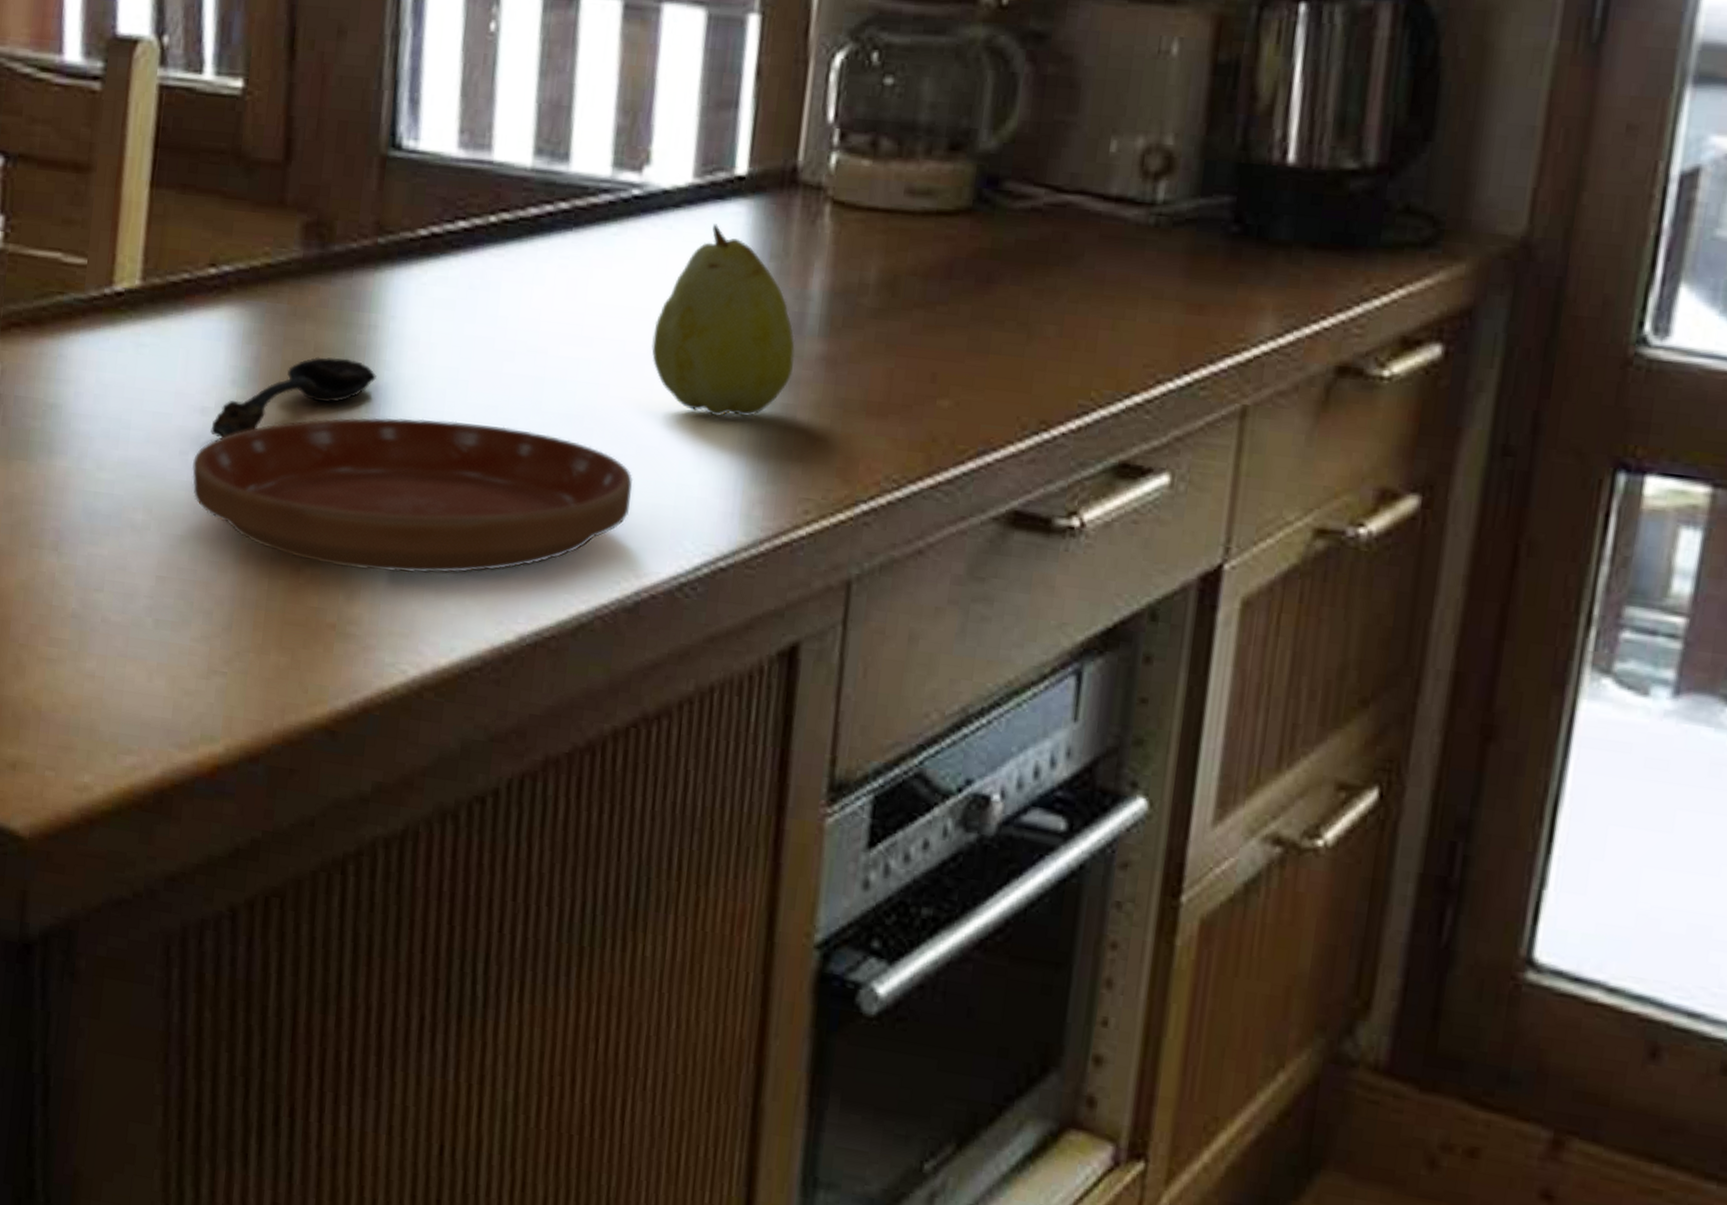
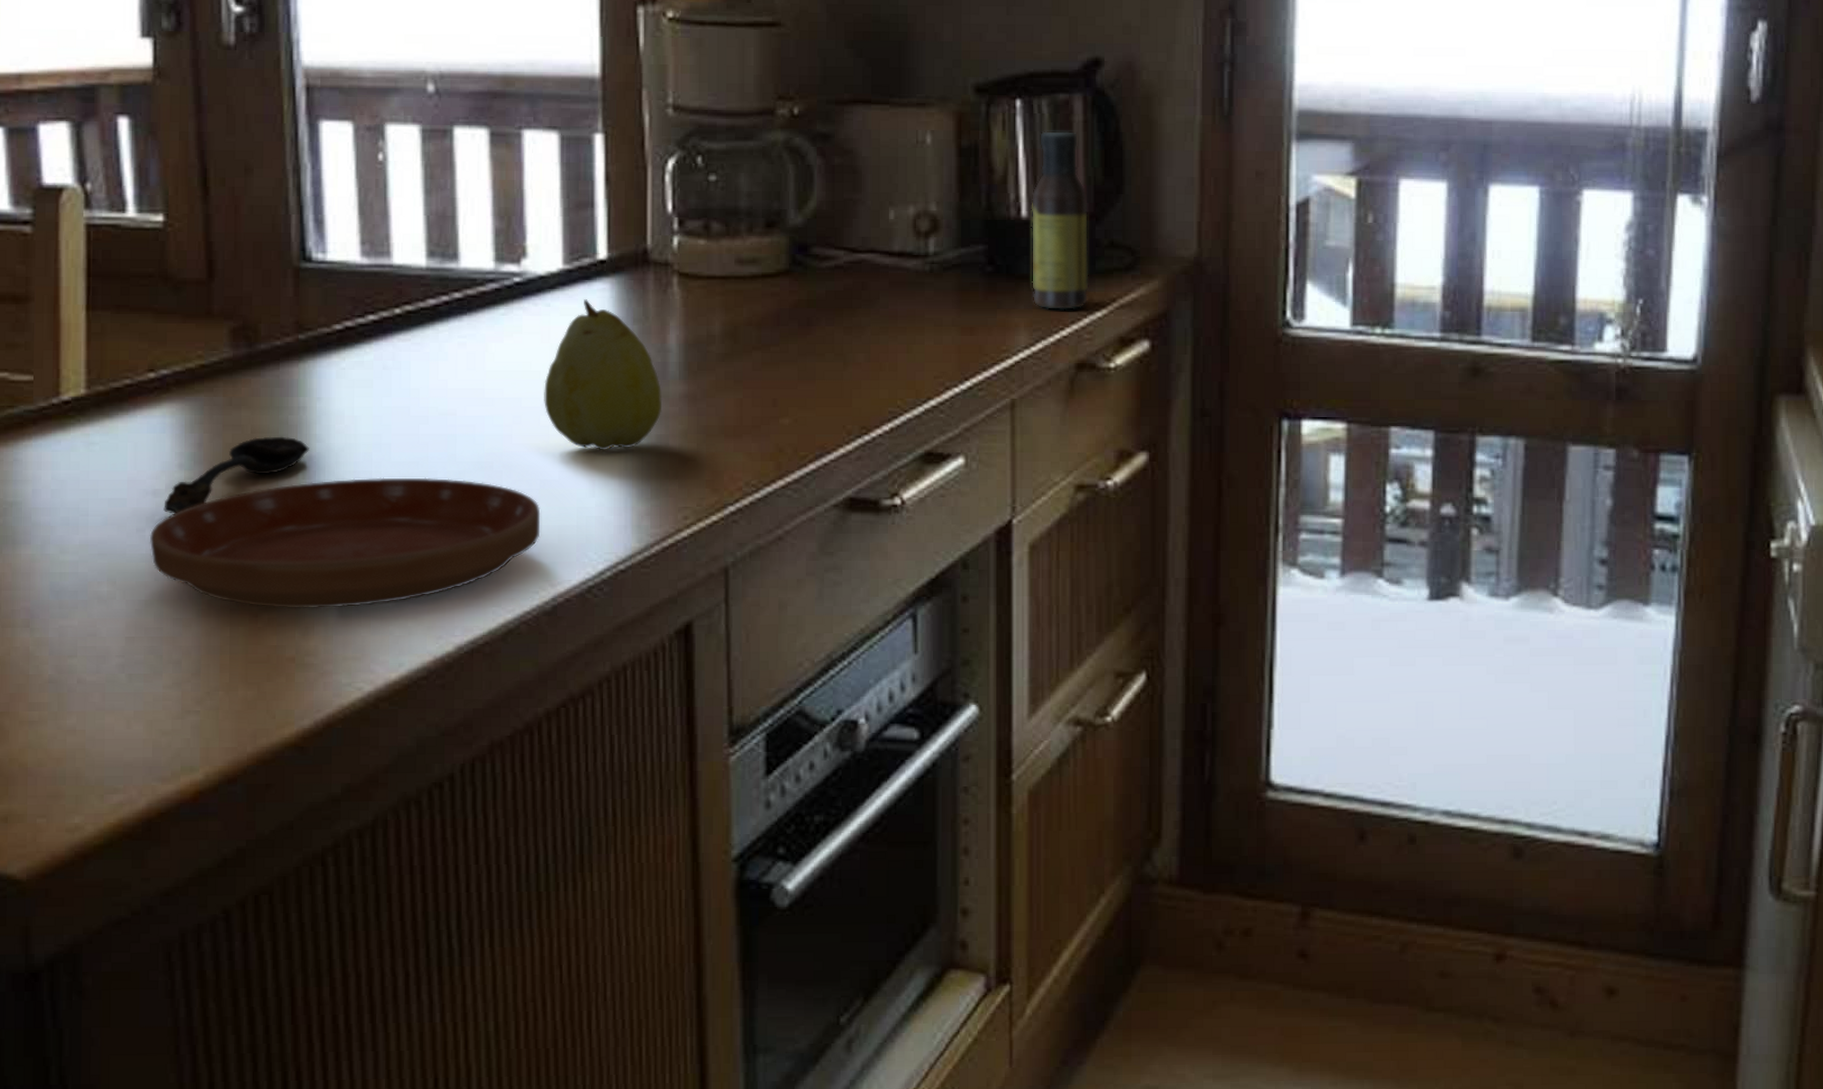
sauce bottle: none [1288,47,1383,294] -> present [1031,130,1089,311]

